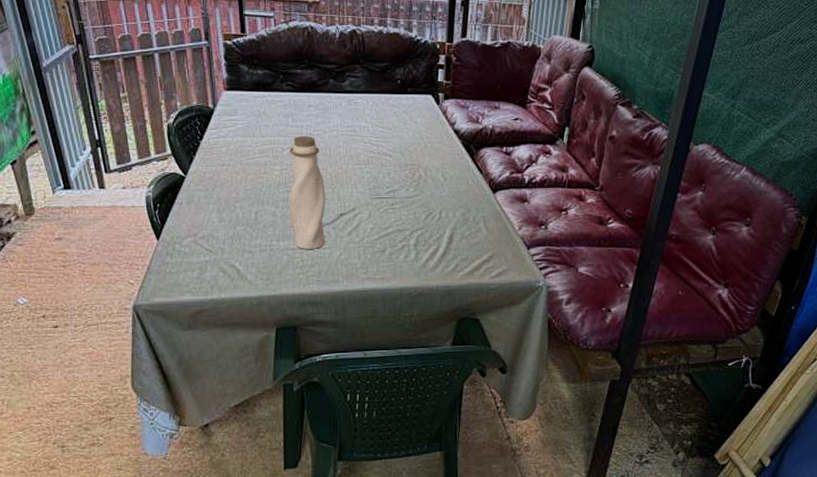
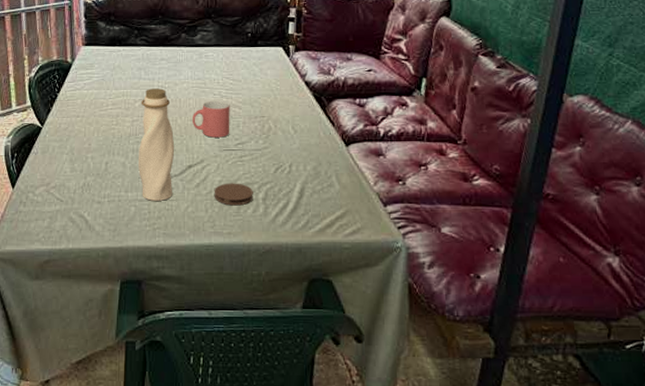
mug: none [342,148,381,186] -> present [191,100,230,138]
coaster: none [366,230,405,252] -> present [214,183,253,206]

